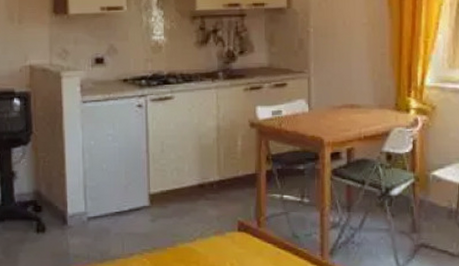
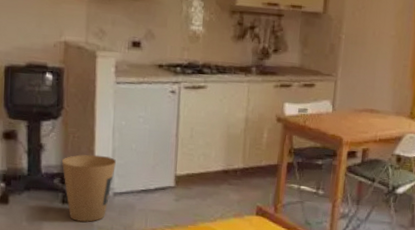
trash can: none [35,178,89,252] -> present [62,154,117,223]

